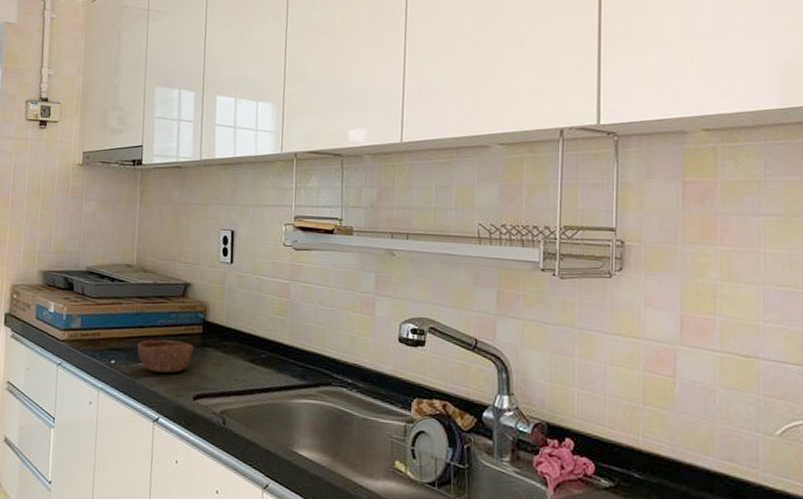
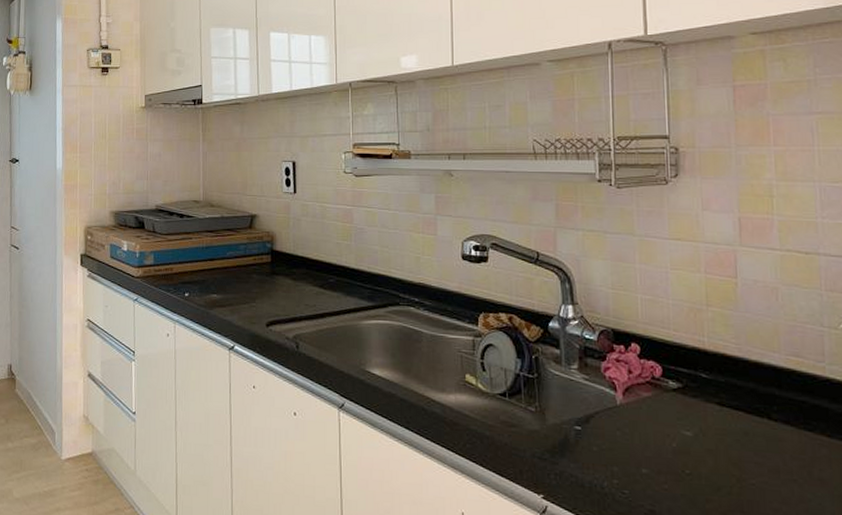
bowl: present [137,339,194,373] -> none [209,271,263,303]

